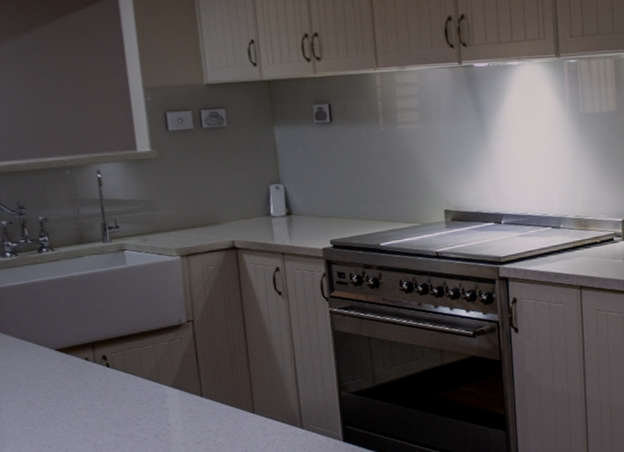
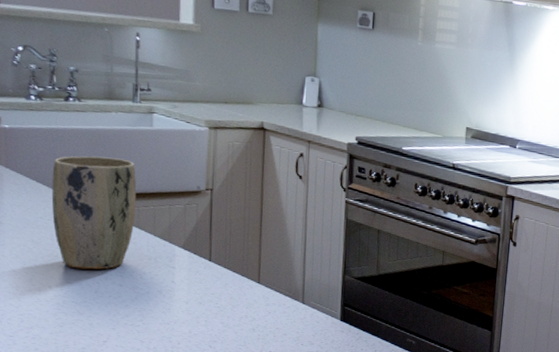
plant pot: none [36,303,123,424] -> present [51,156,137,270]

